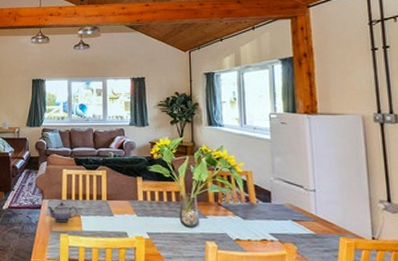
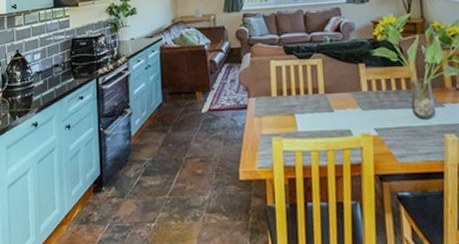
teapot: present [47,202,77,223] -> none [255,99,291,124]

